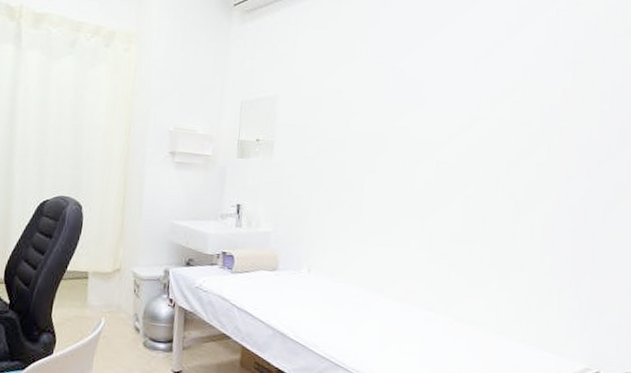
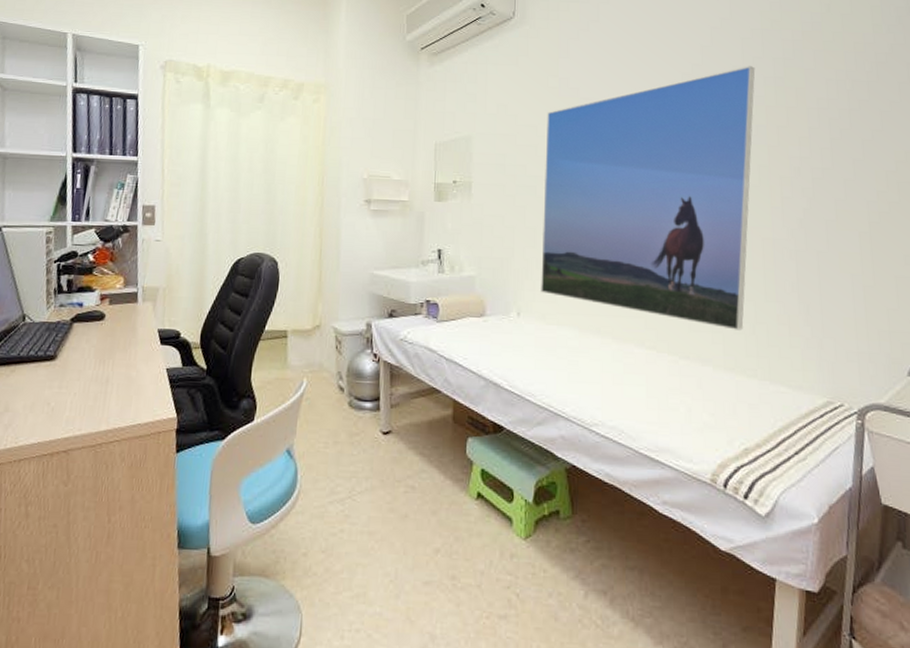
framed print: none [332,46,557,299] -> present [541,66,756,330]

